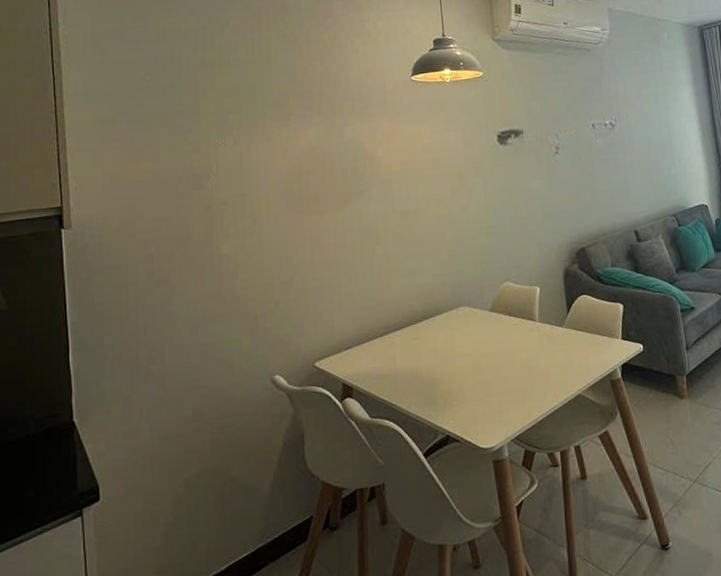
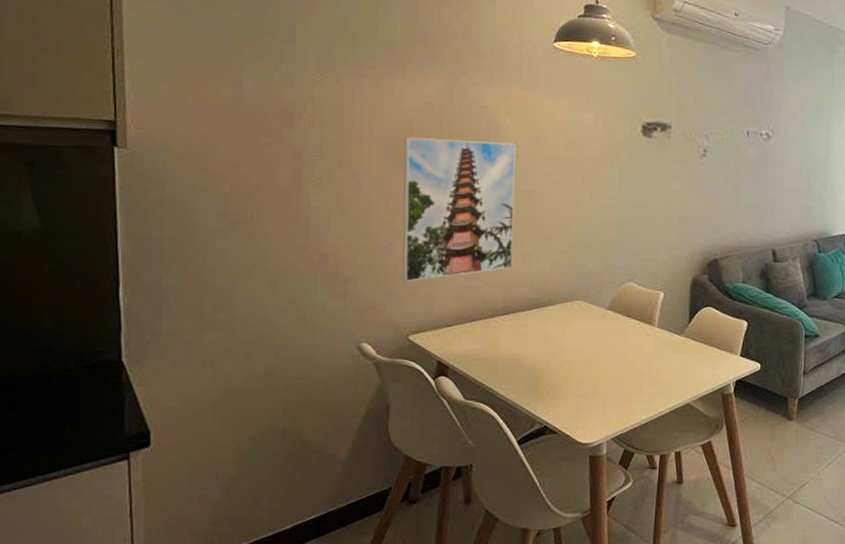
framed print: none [295,170,400,312] -> present [402,137,517,282]

